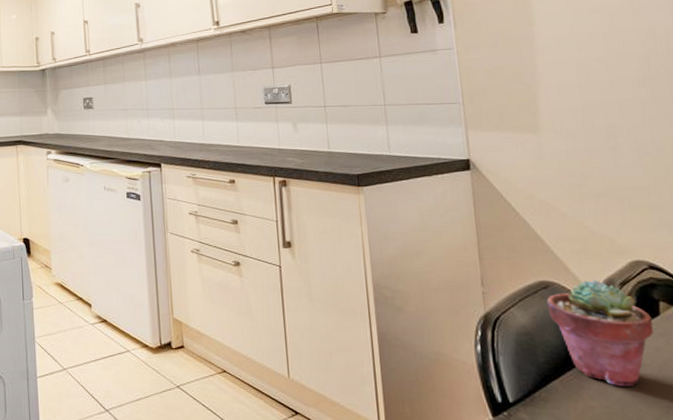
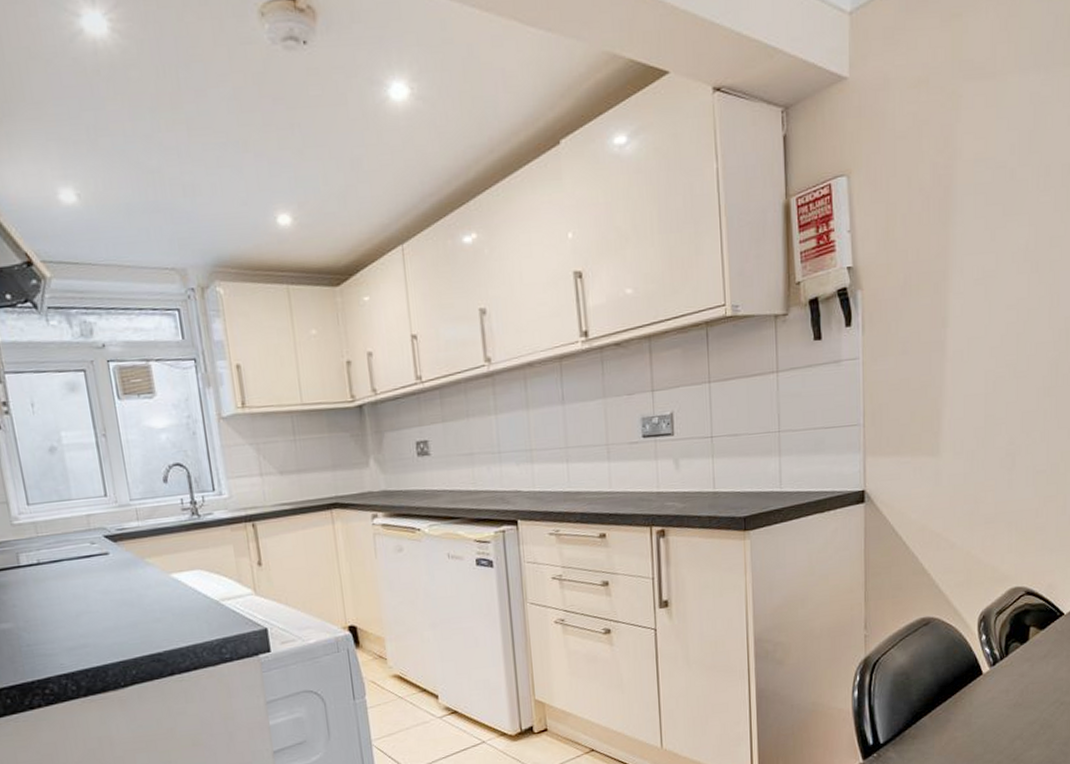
potted succulent: present [546,280,654,386] -> none [926,611,1022,715]

